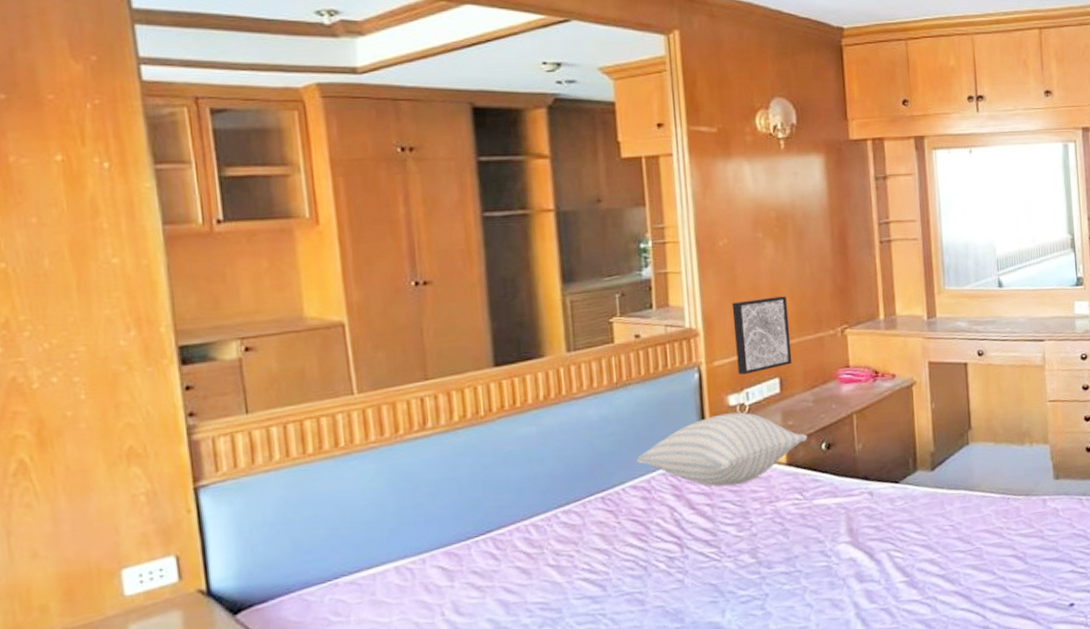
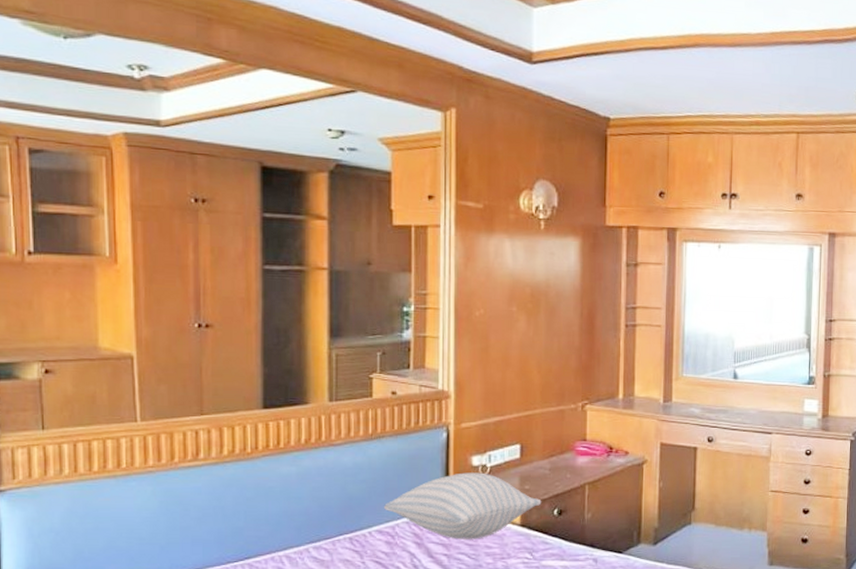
wall art: present [731,296,792,375] -> none [482,368,534,438]

